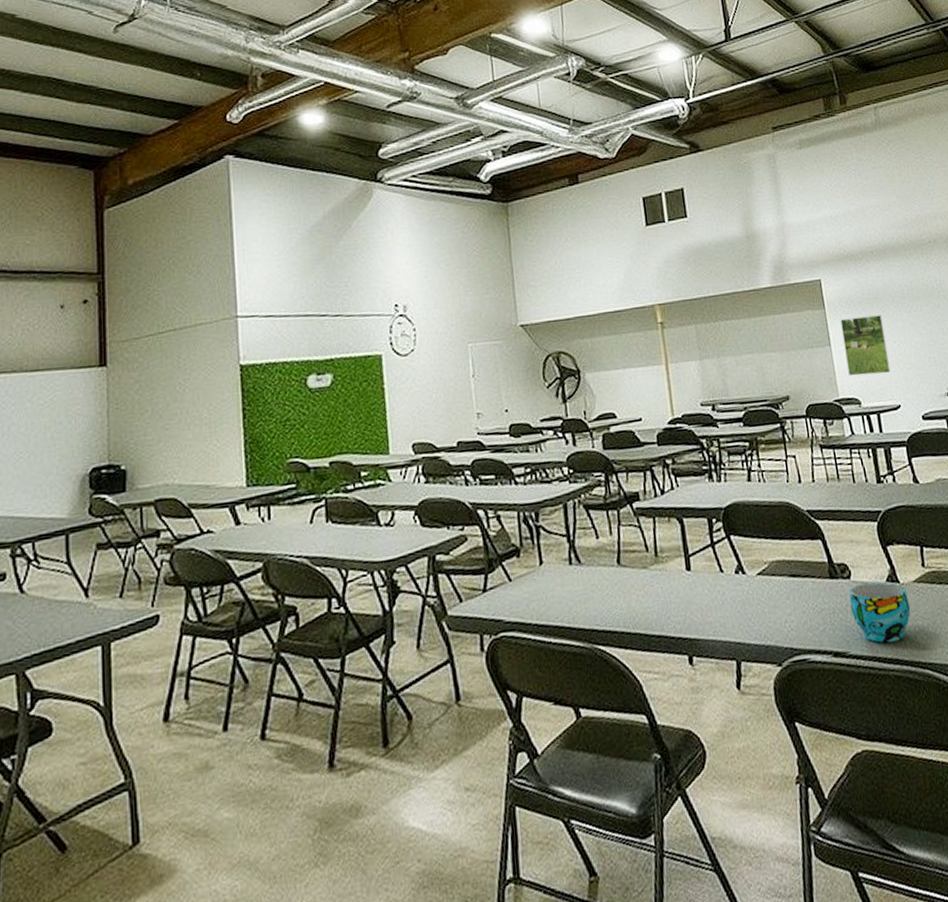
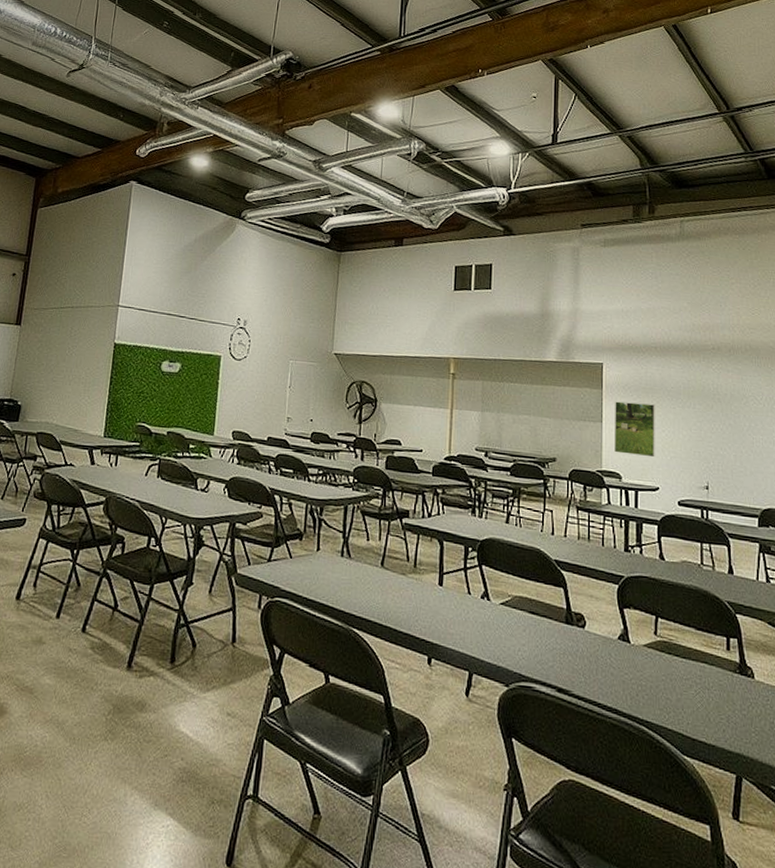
cup: present [849,582,911,643] -> none [580,635,637,694]

